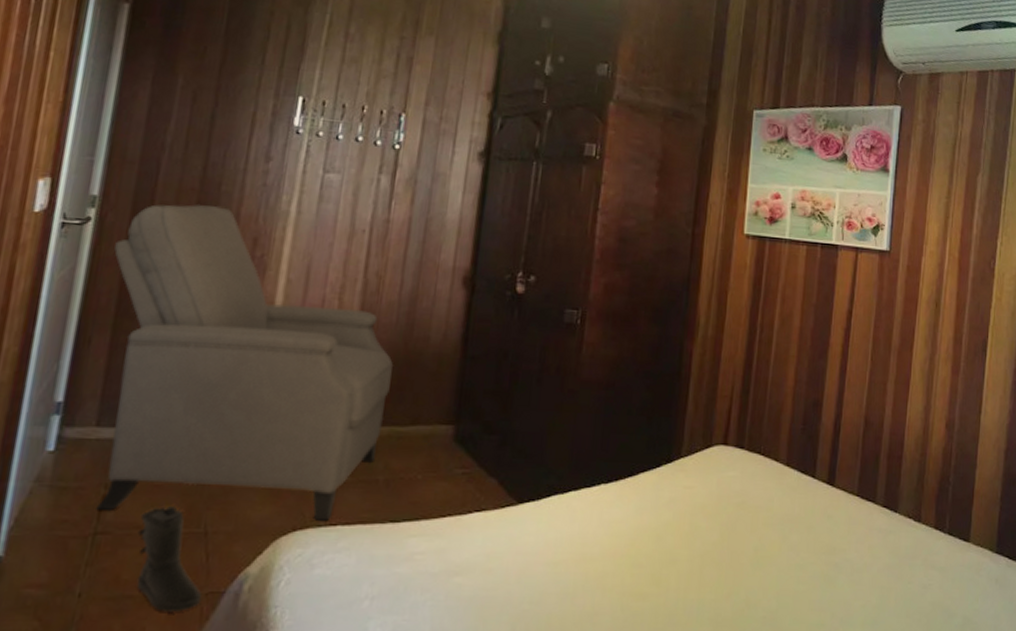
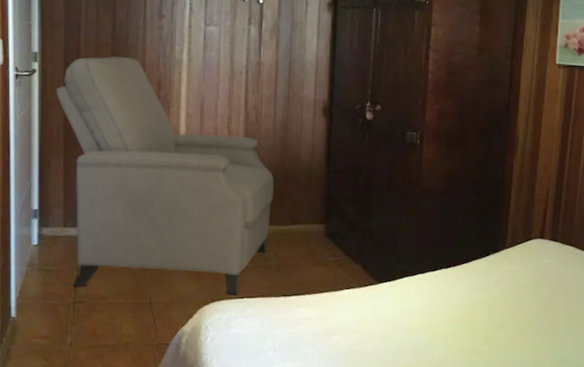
boot: present [137,506,202,612] -> none [103,284,154,357]

